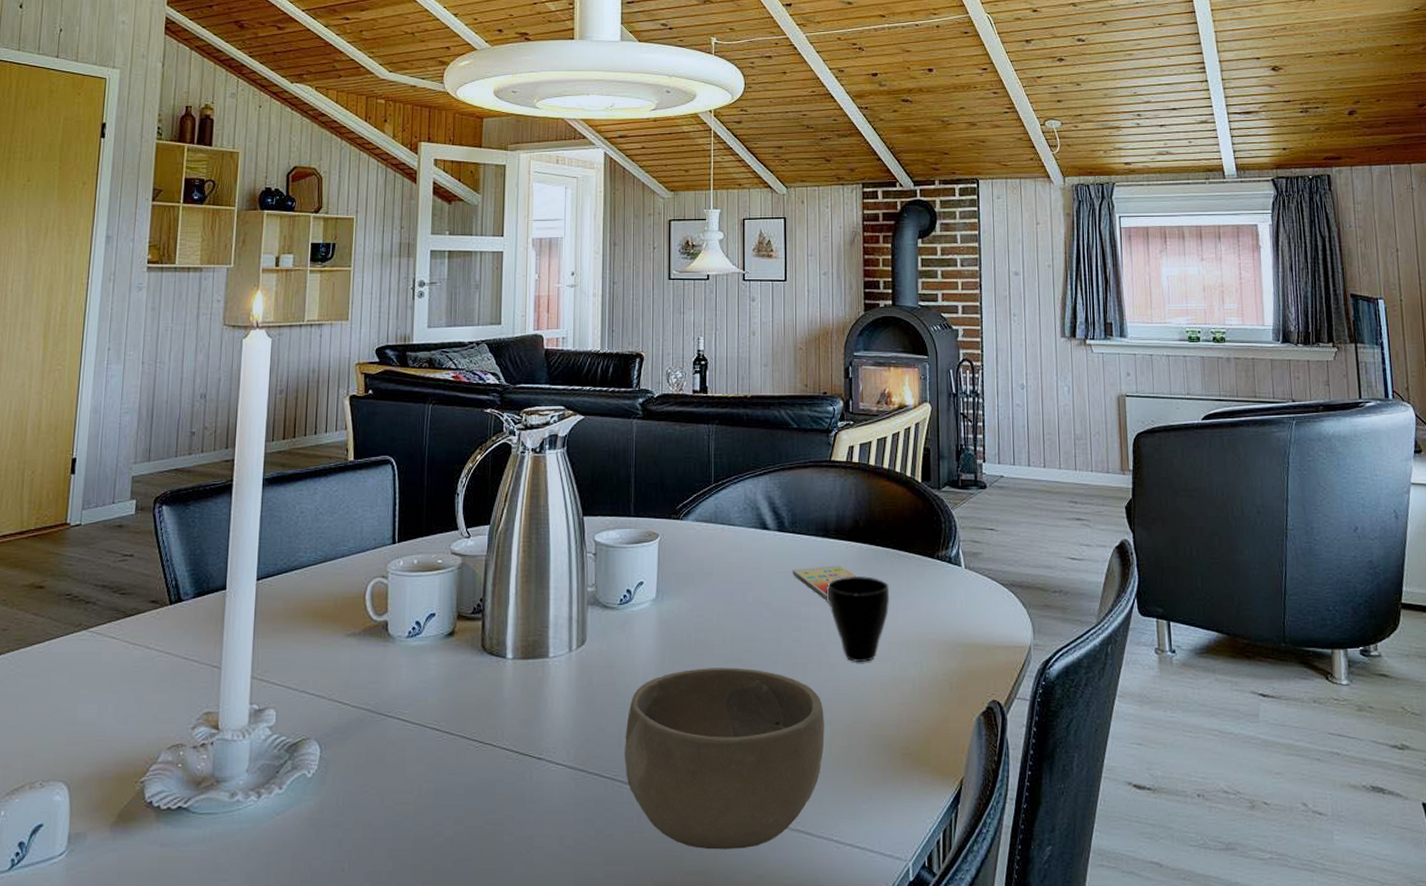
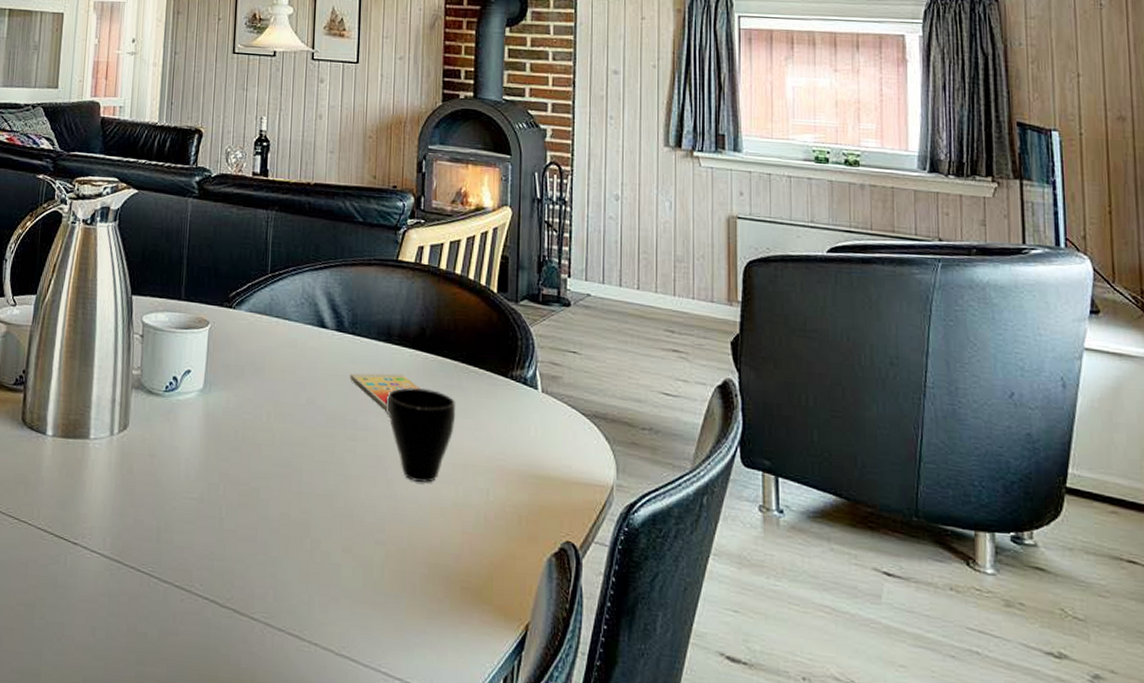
bowl: present [625,667,825,850] -> none [162,468,378,668]

